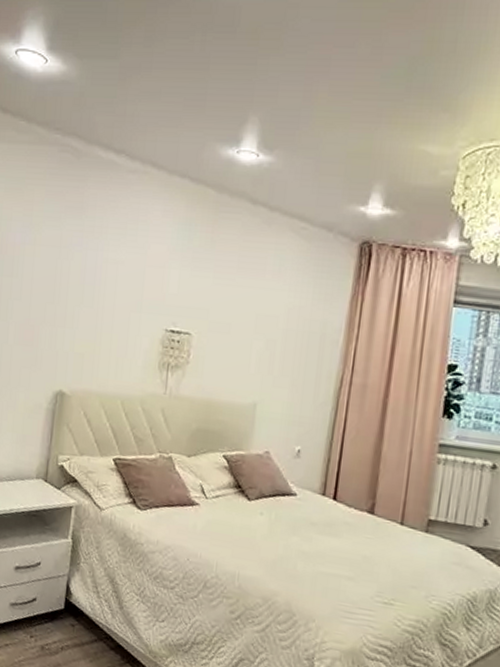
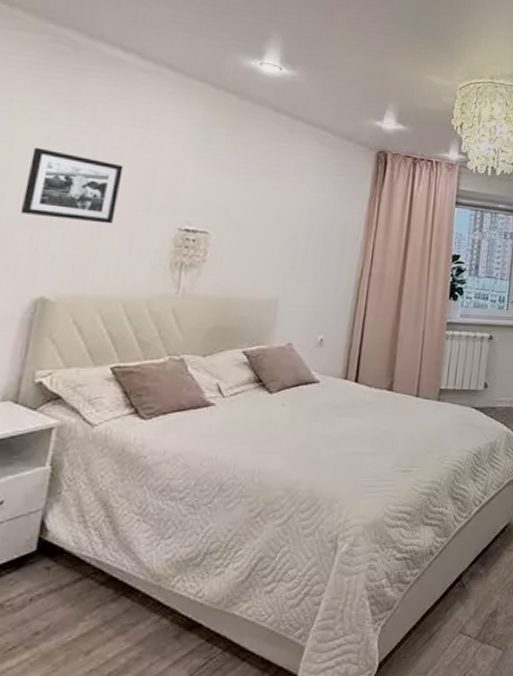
picture frame: none [42,253,119,325] -> present [20,147,124,224]

